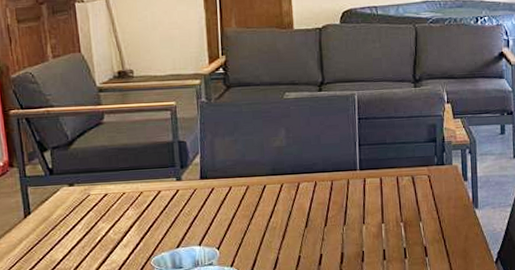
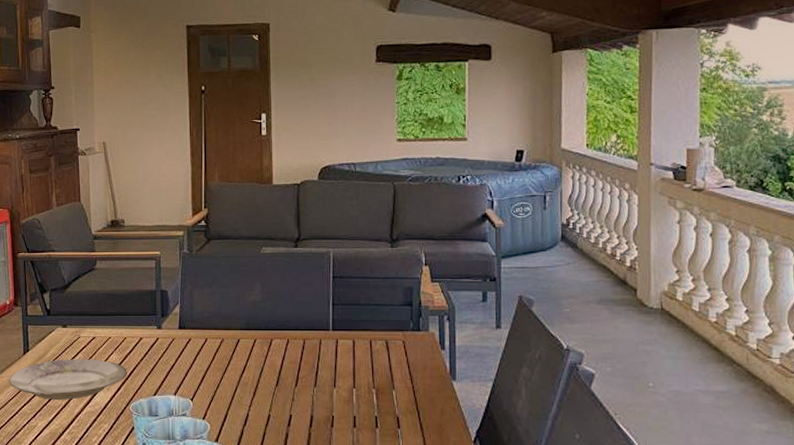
plate: none [8,216,146,262] -> present [8,359,127,400]

